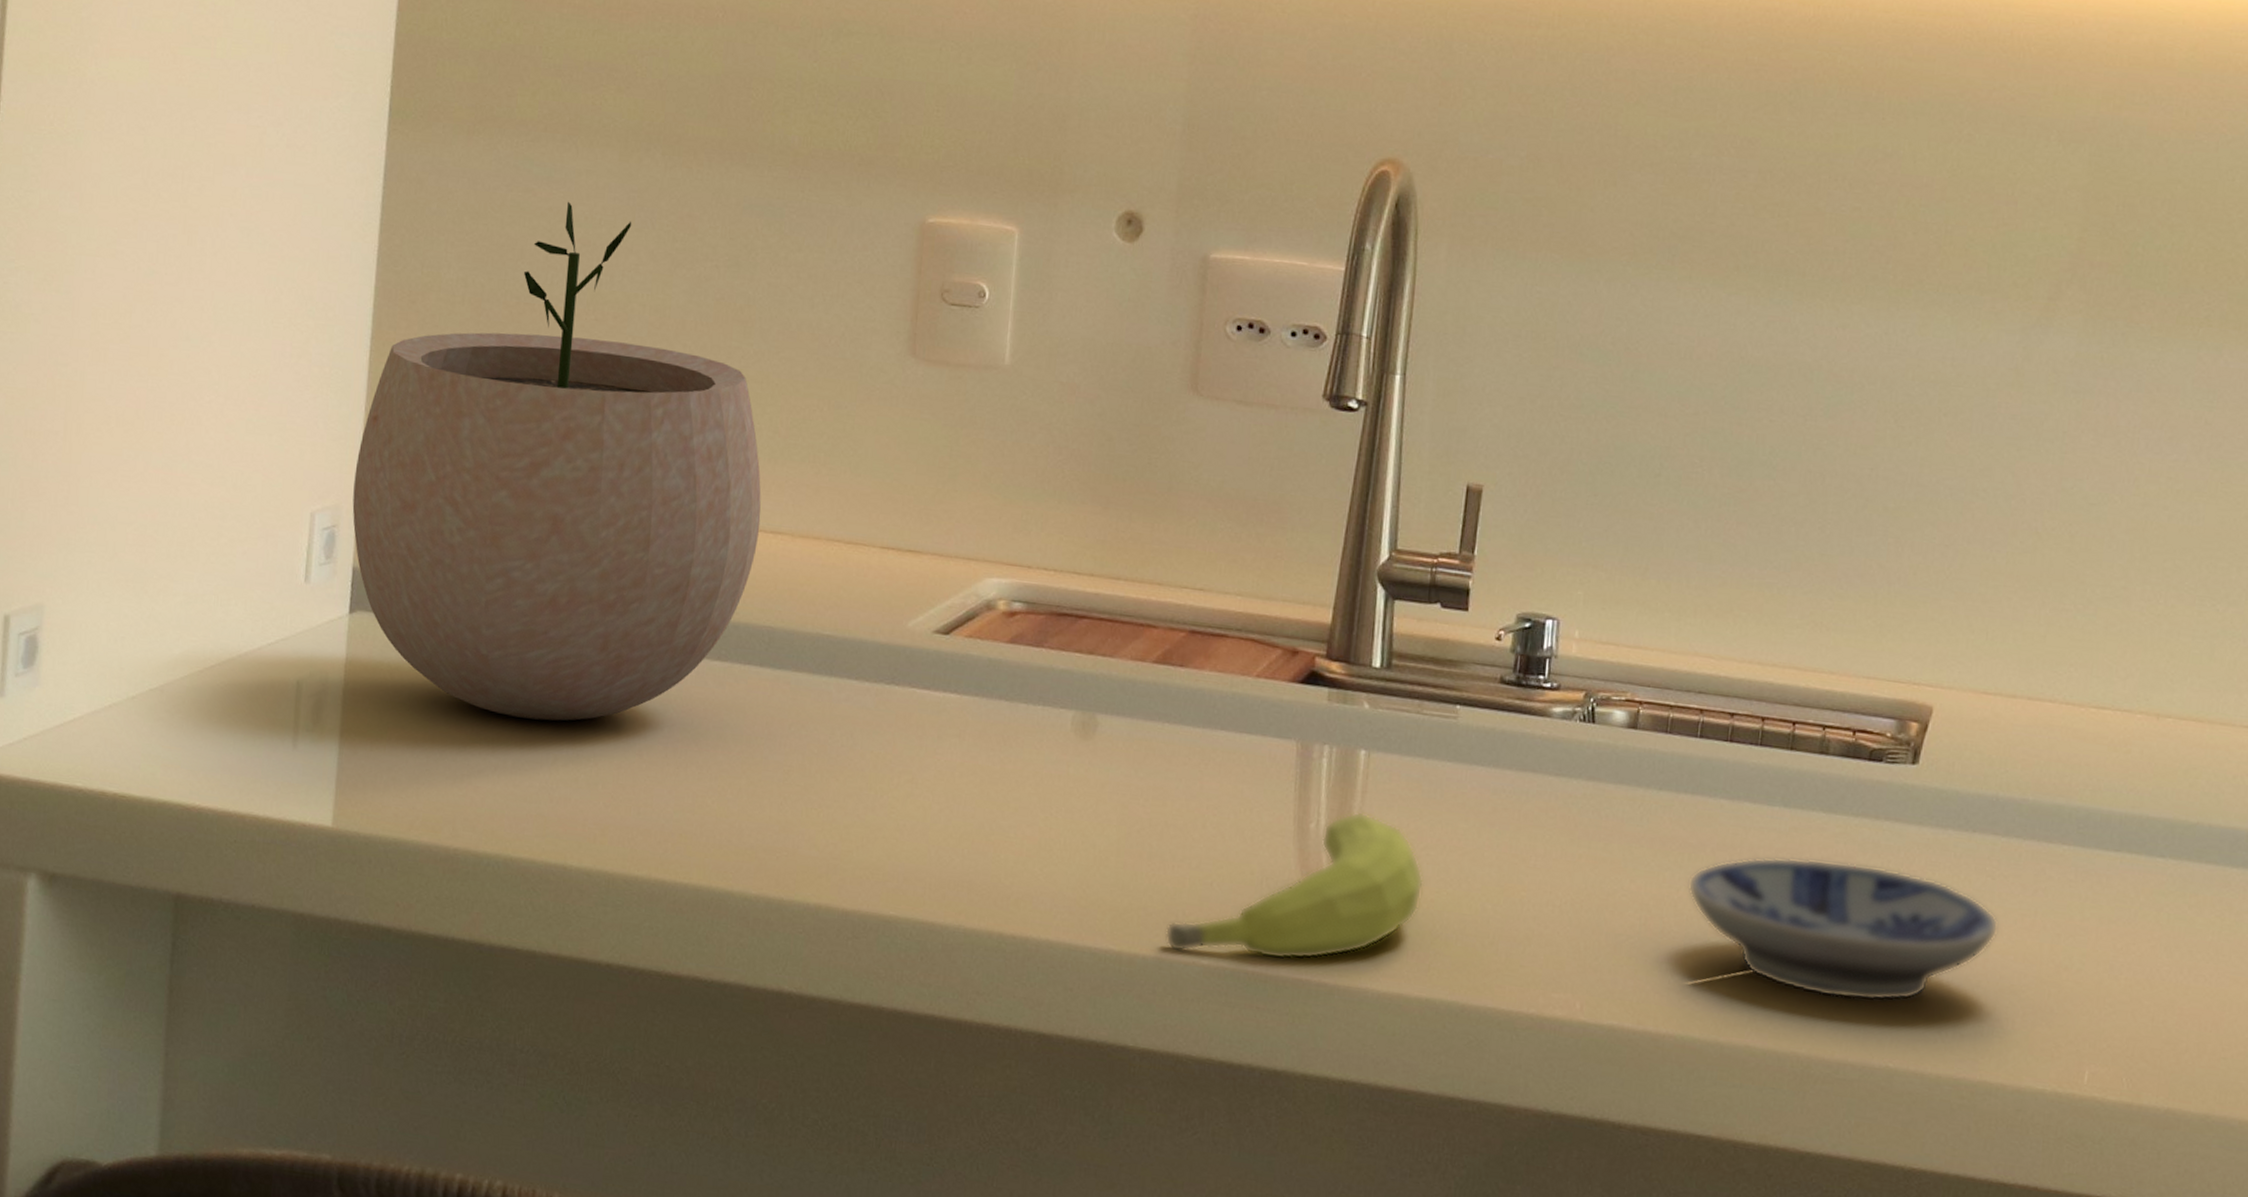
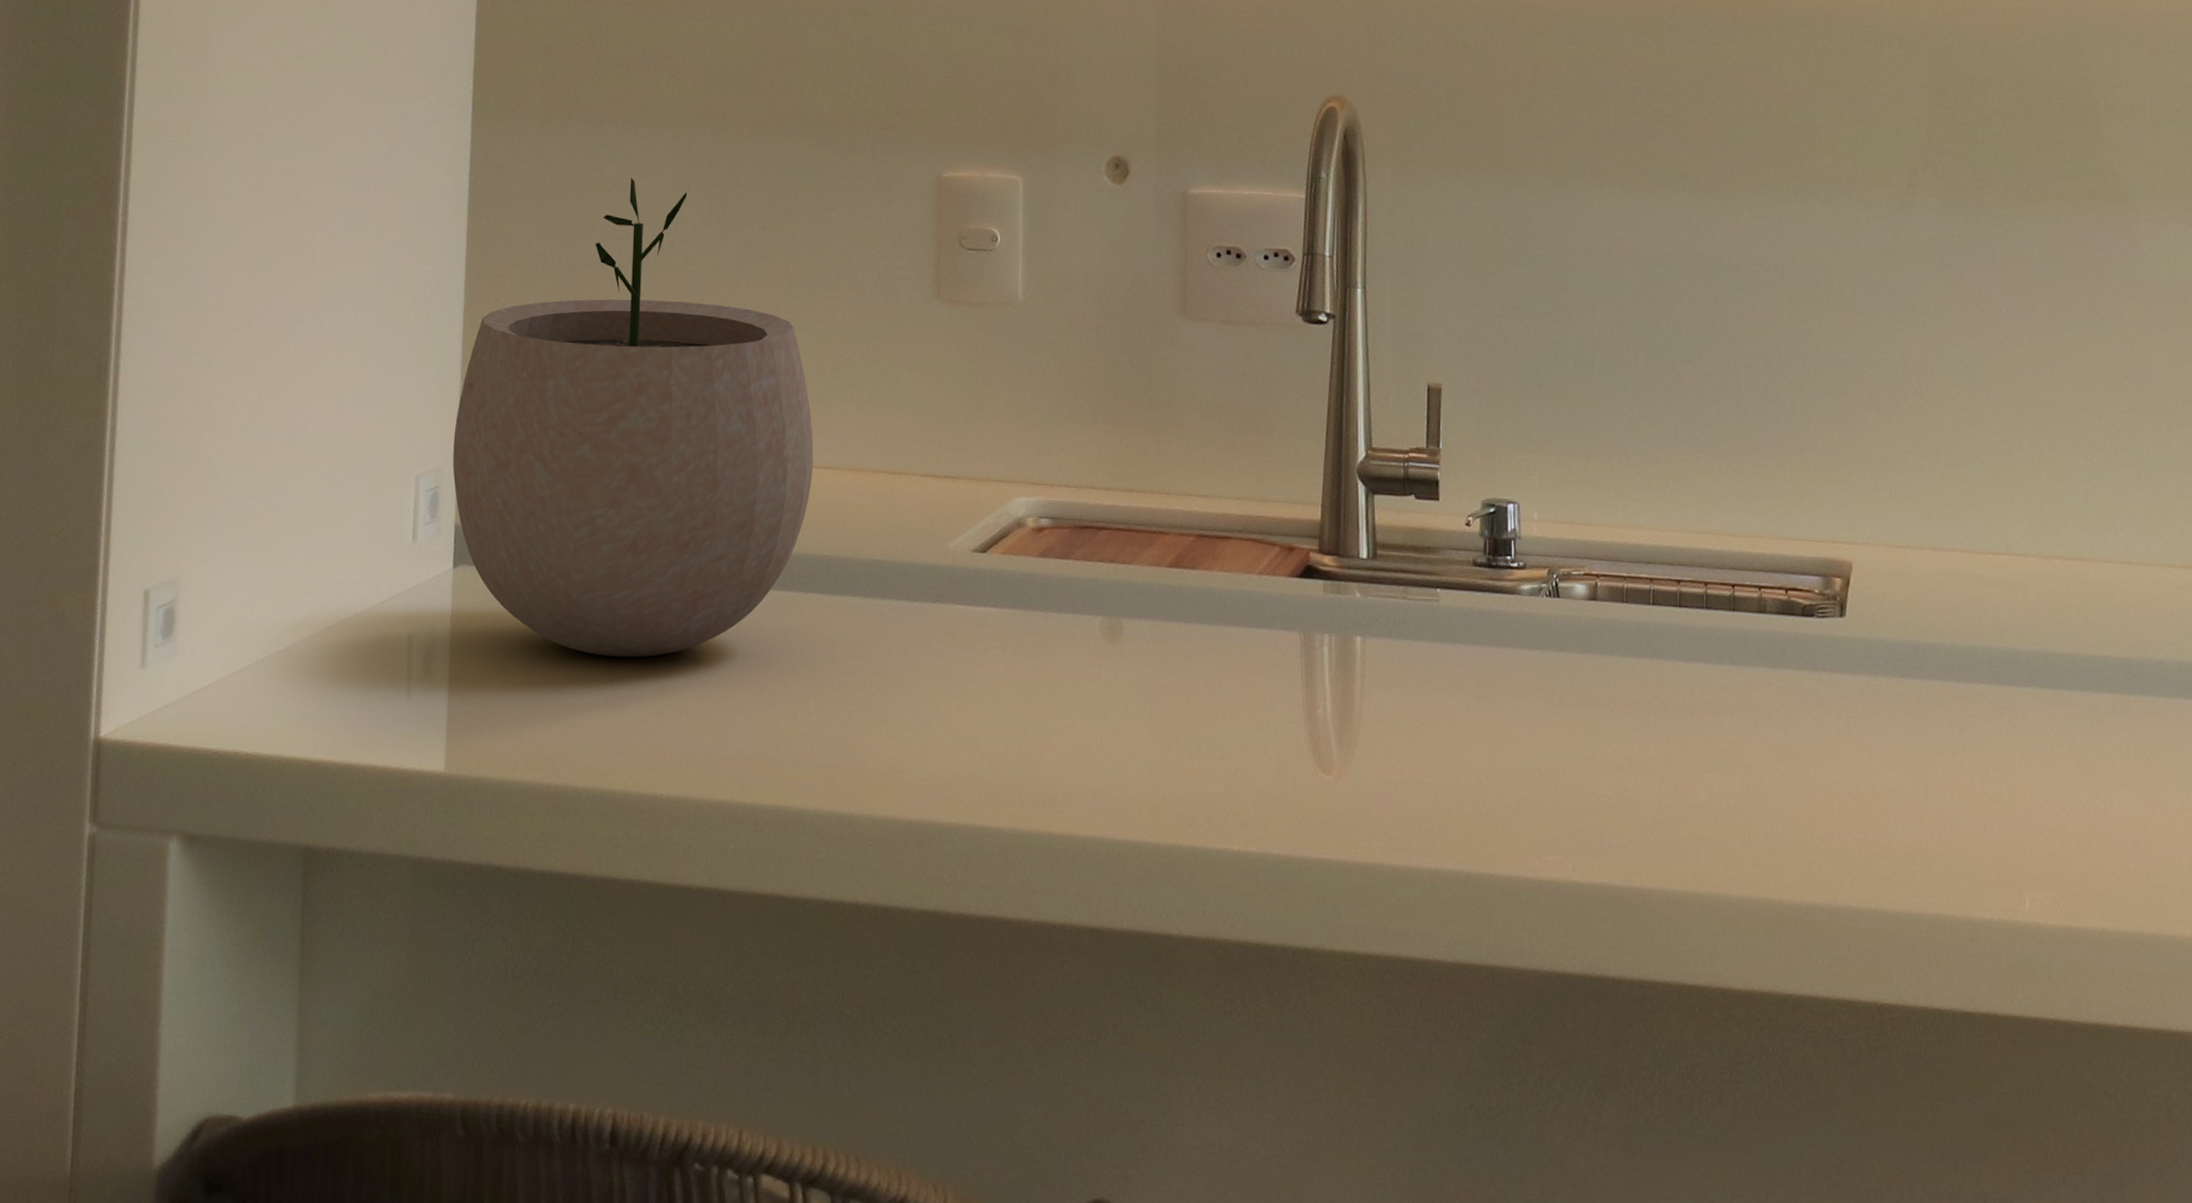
fruit: present [1165,811,1424,960] -> none [1198,695,1423,841]
bowl: present [1688,857,1999,1002] -> none [1656,712,1933,844]

